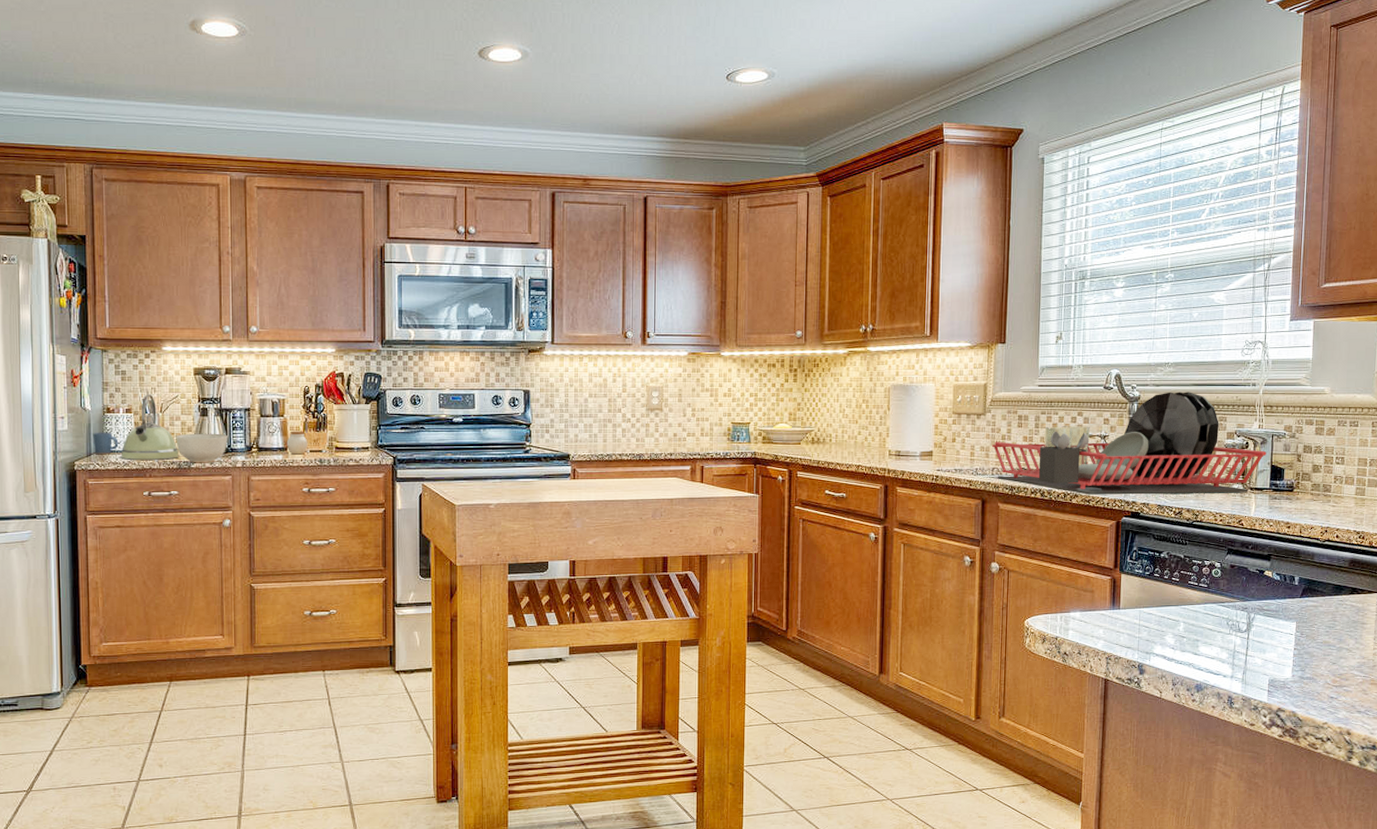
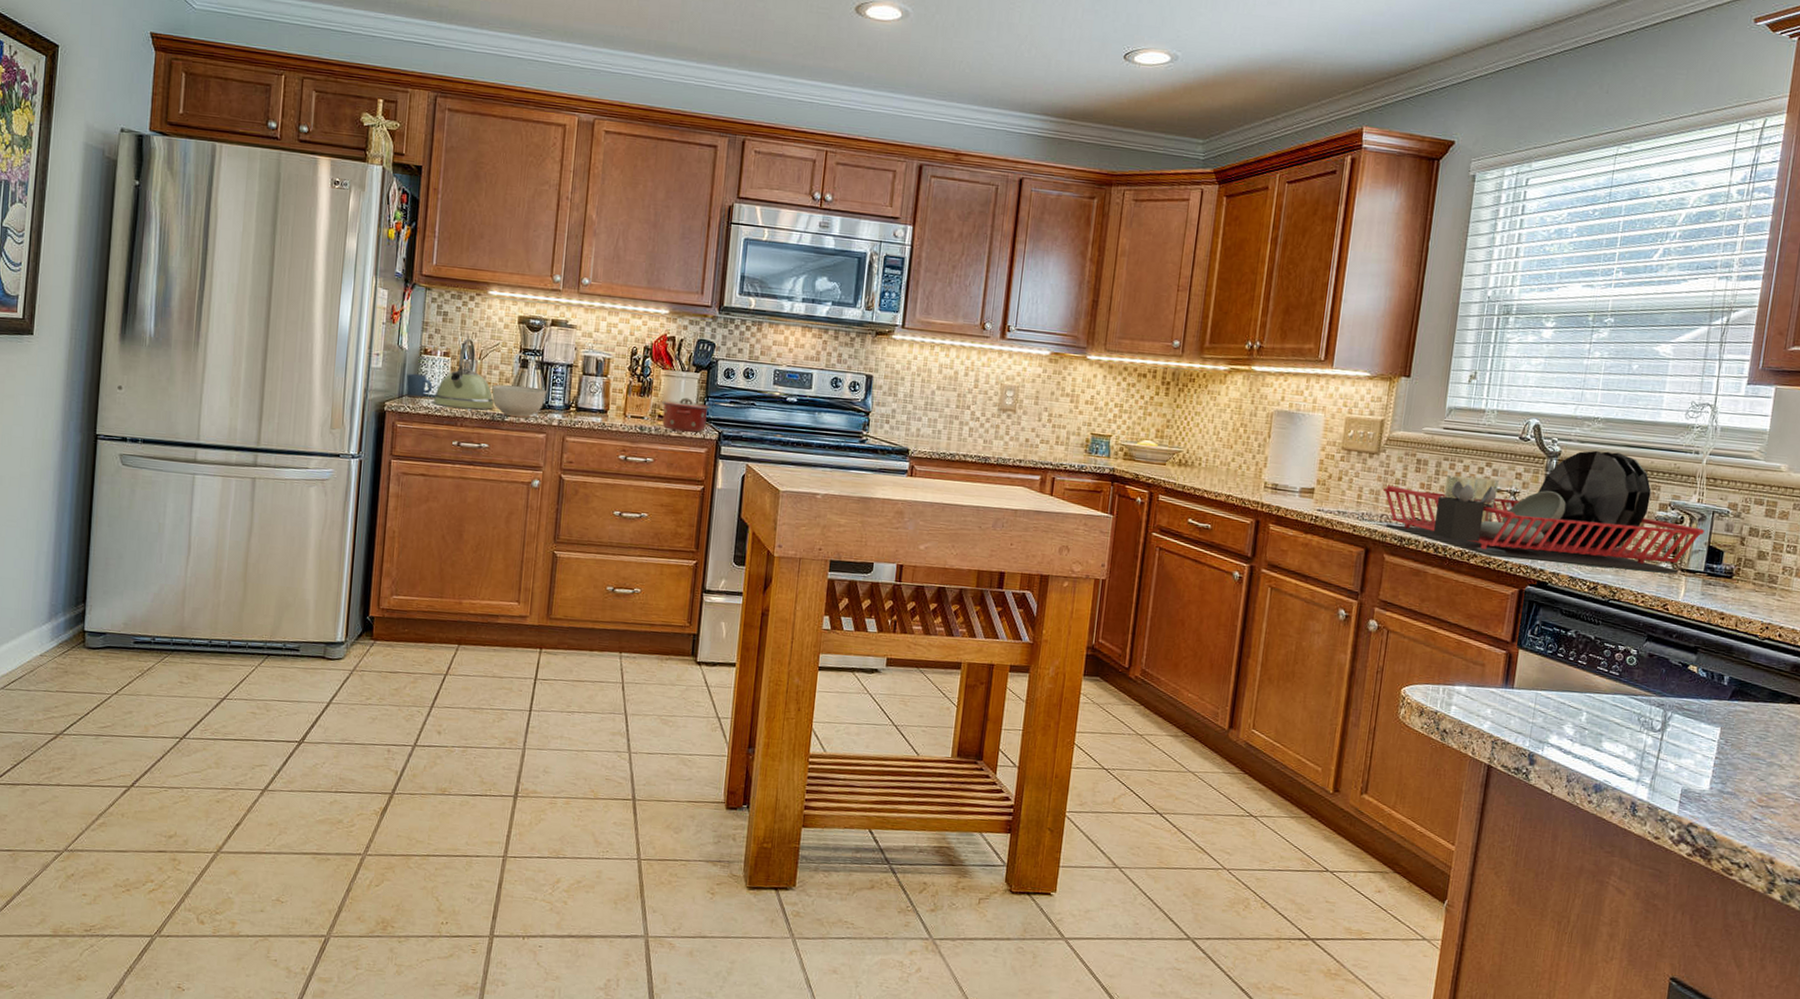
jar: present [286,431,308,455] -> none [607,393,630,419]
casserole: none [337,428,383,459] -> present [662,397,710,433]

